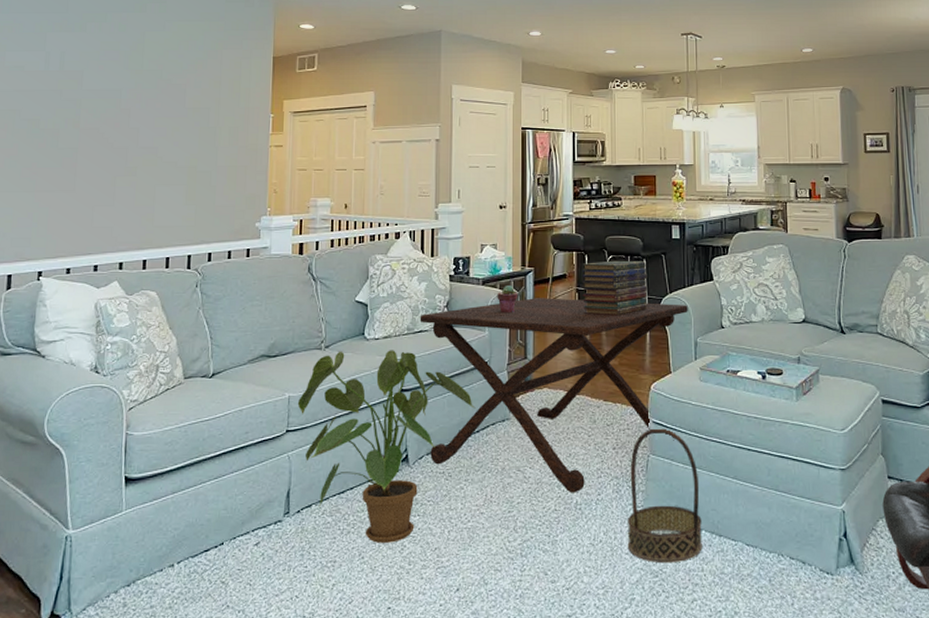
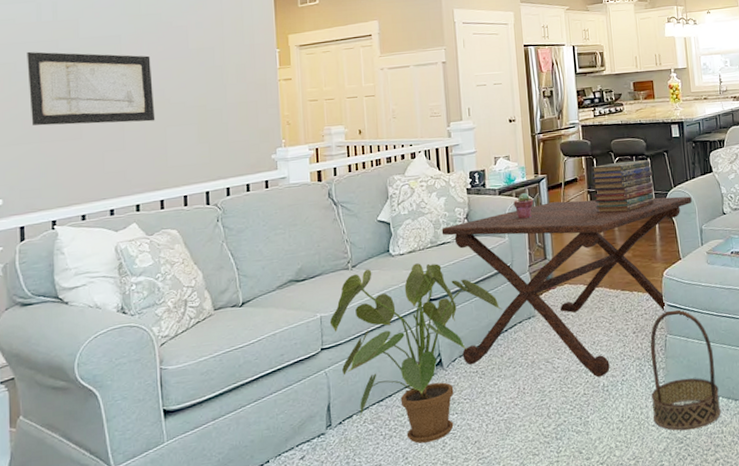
wall art: none [29,99,148,179] -> present [27,51,156,126]

